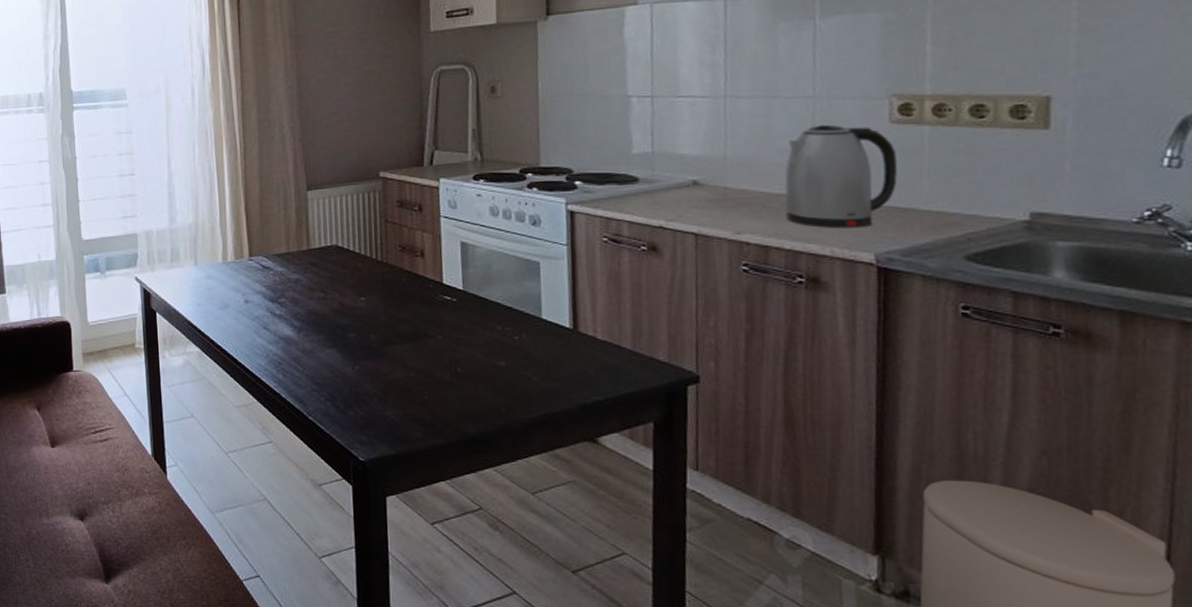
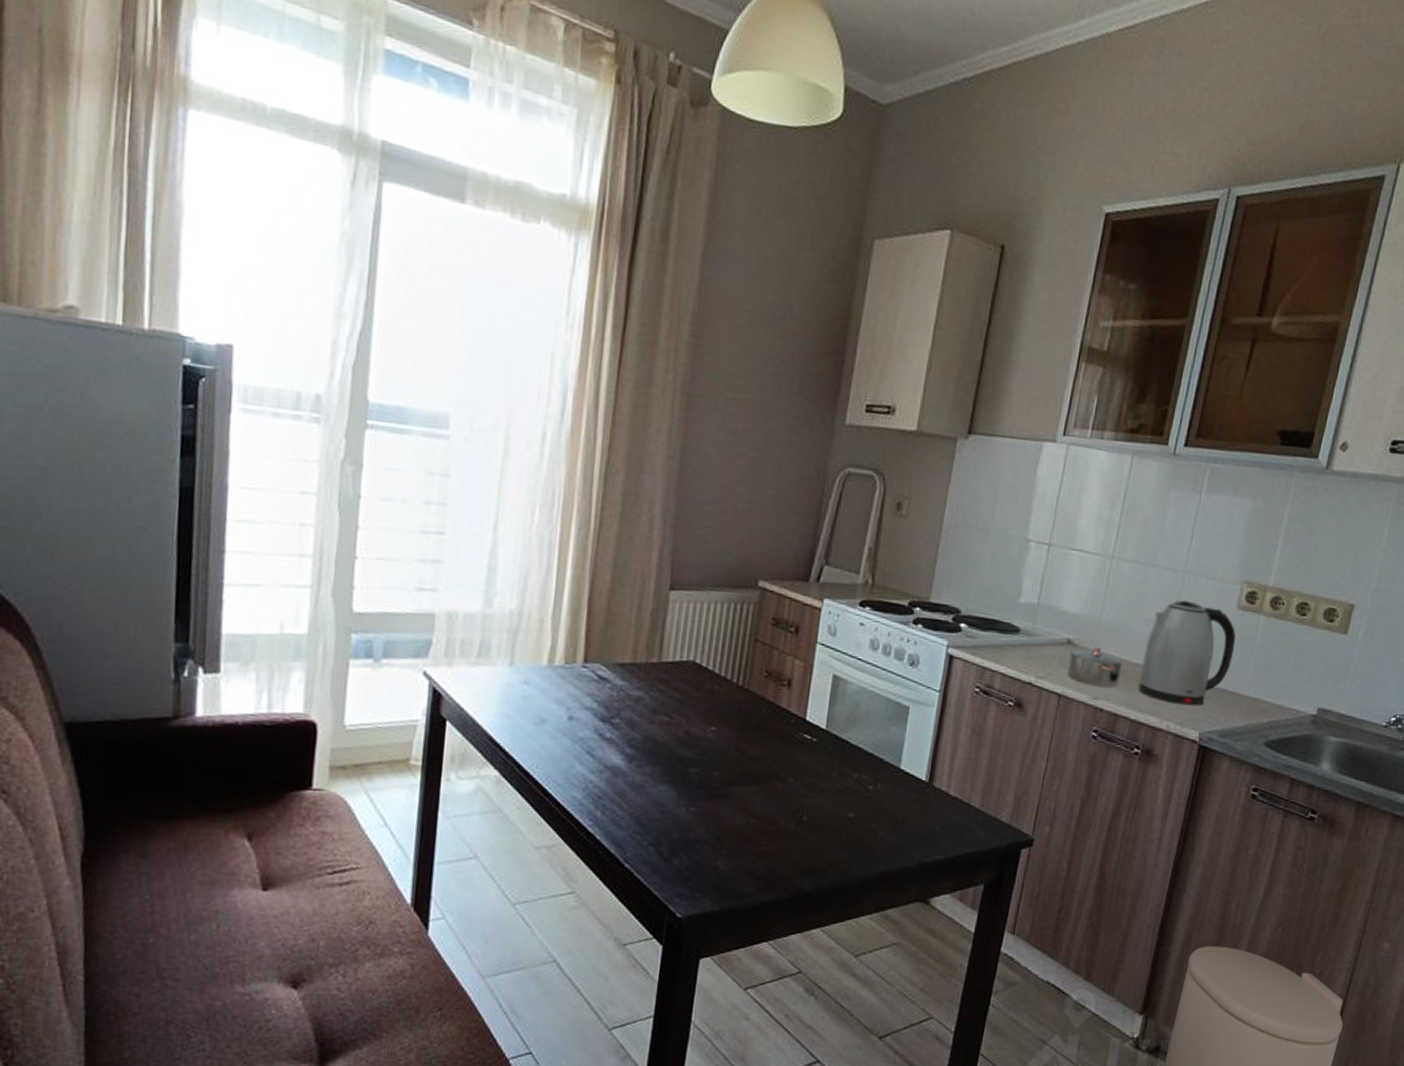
cooking pot: none [699,183,763,222] -> present [1066,647,1124,688]

